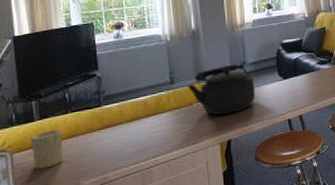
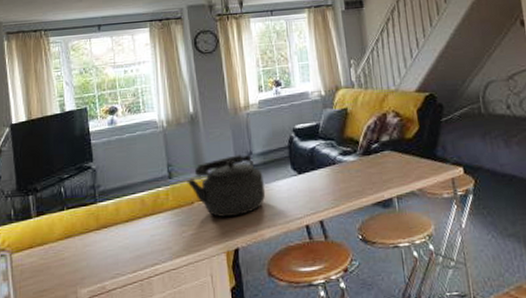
candle: present [31,129,64,169] -> none [29,228,61,272]

